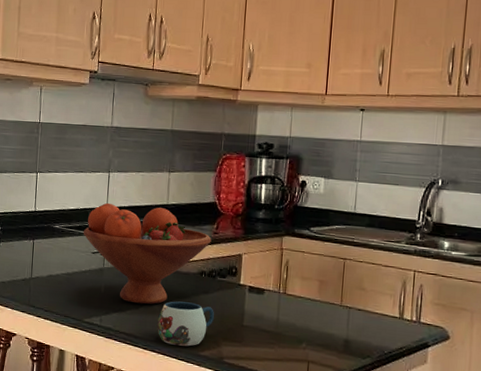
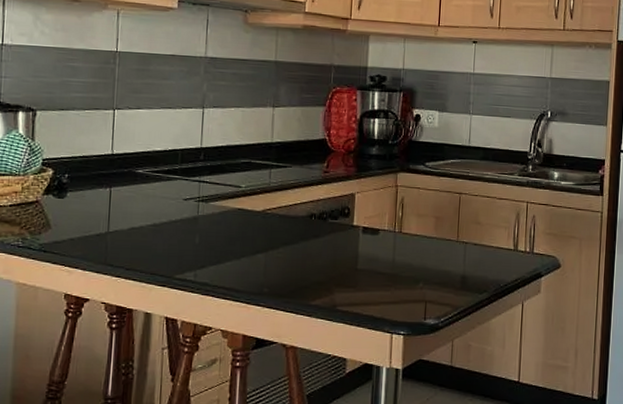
fruit bowl: present [83,202,212,304] -> none [172,142,322,254]
mug: present [156,301,215,347] -> none [261,248,327,297]

